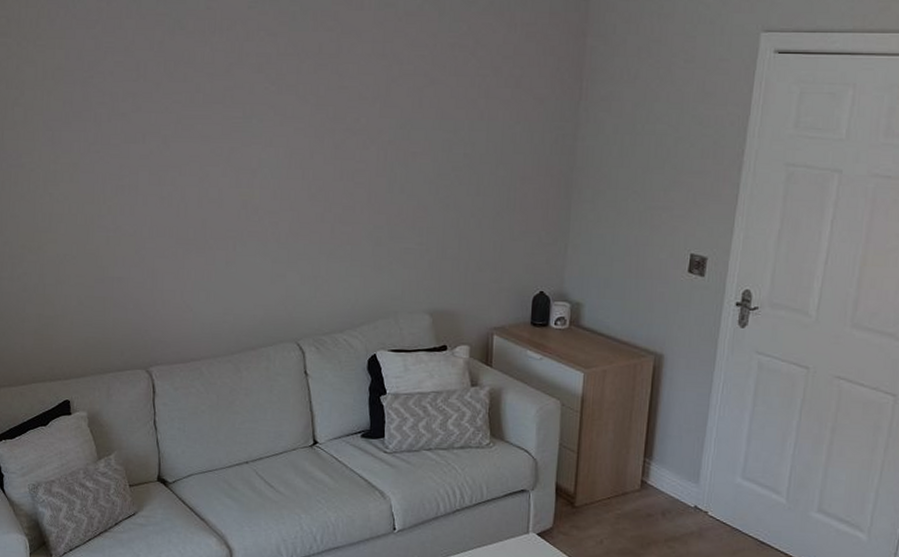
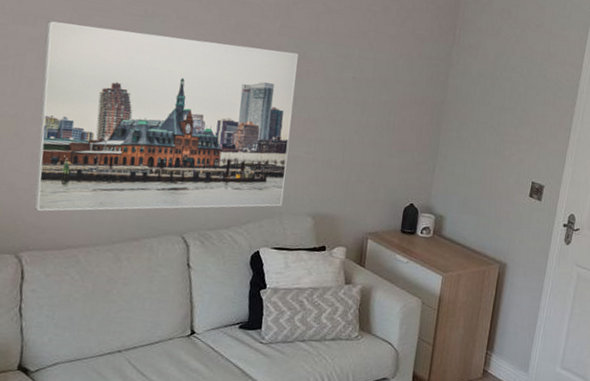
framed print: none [154,134,402,326] -> present [34,20,298,211]

